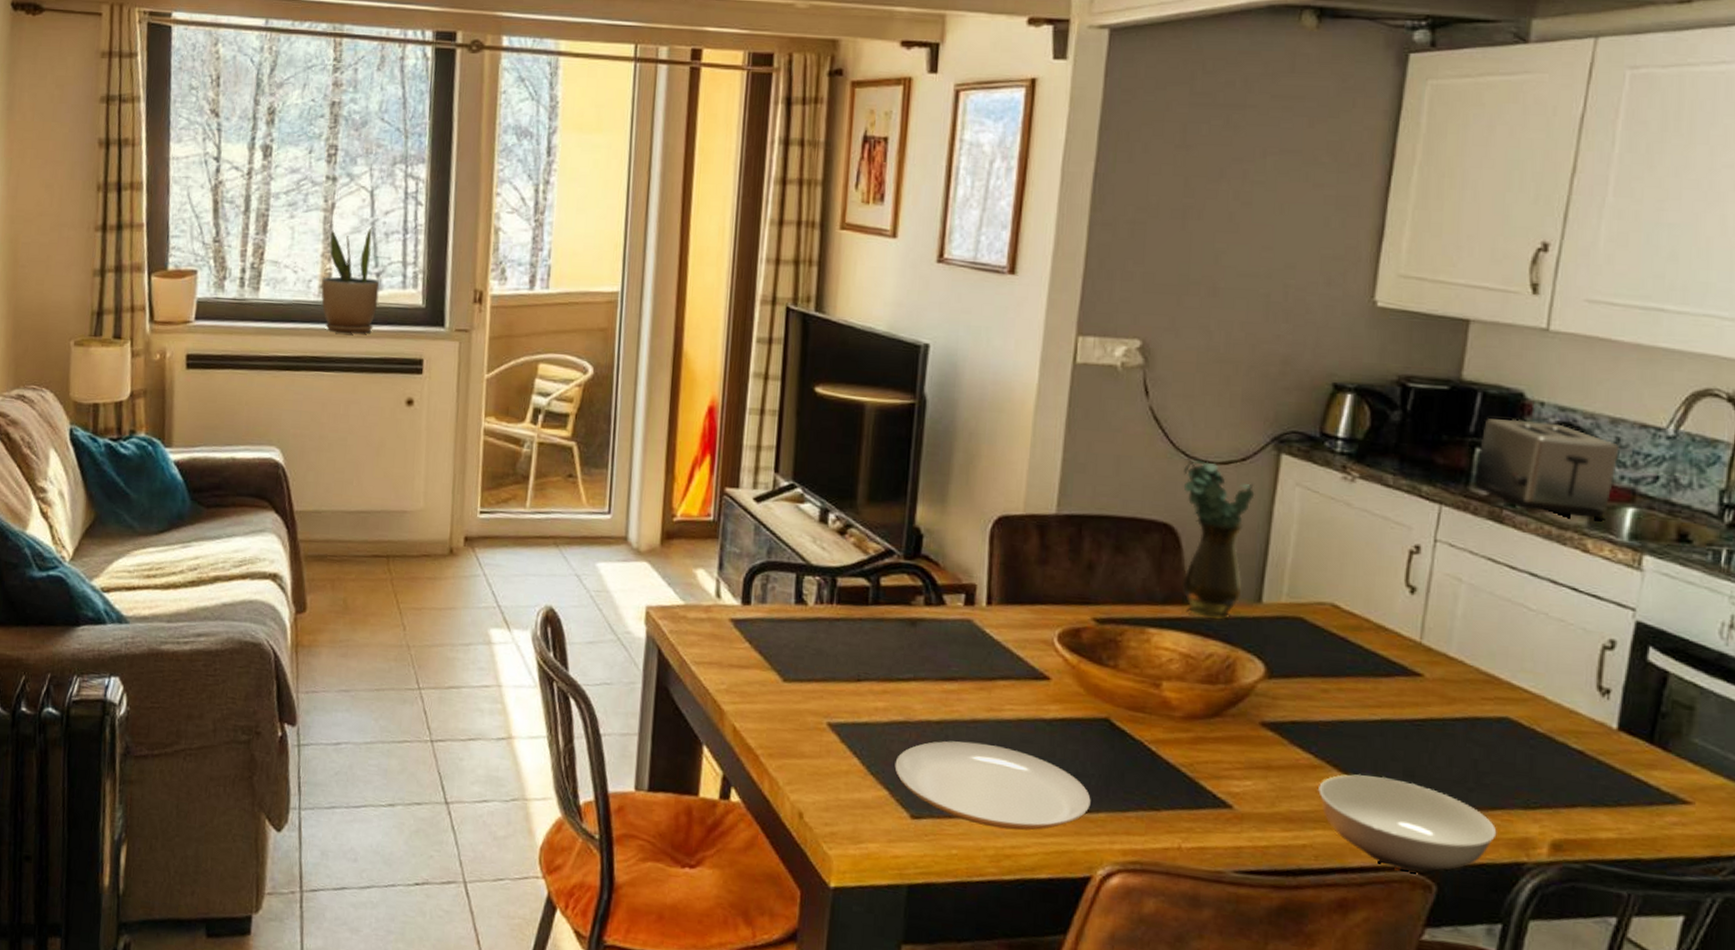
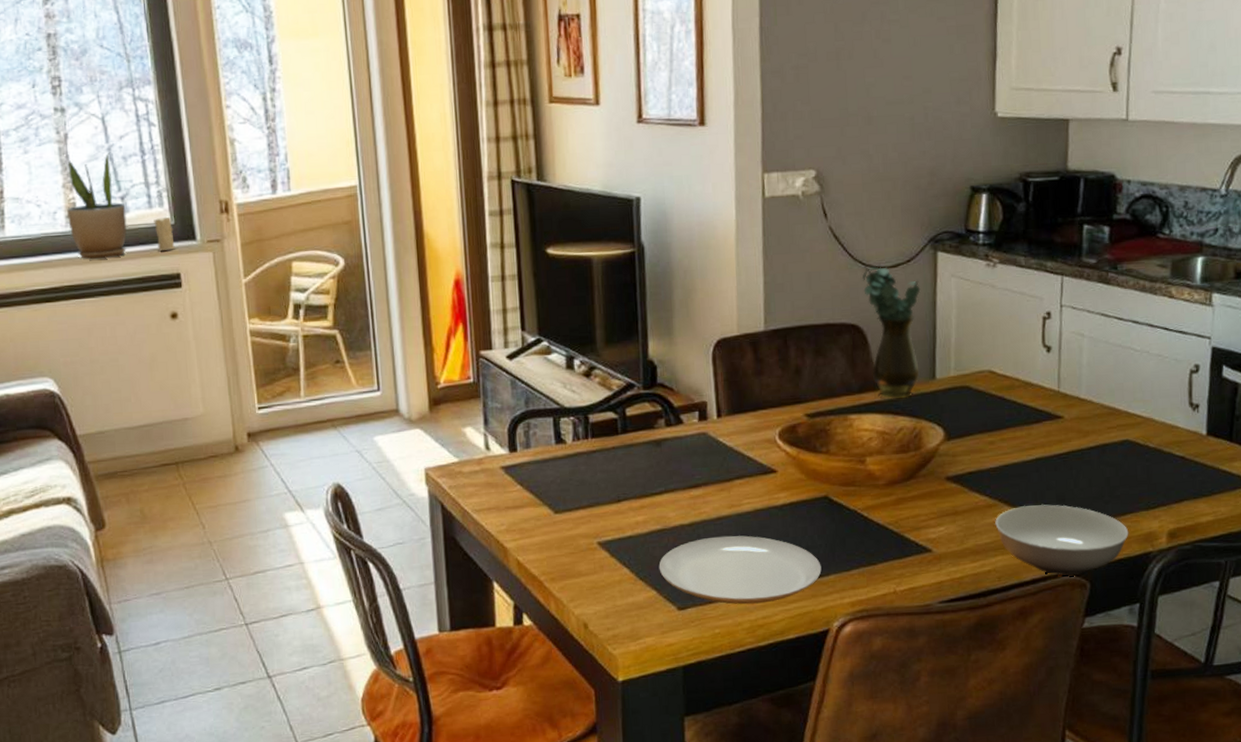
candle: none [405,299,423,334] -> present [153,216,175,251]
toaster: present [1474,418,1620,519] -> none [1085,196,1188,272]

